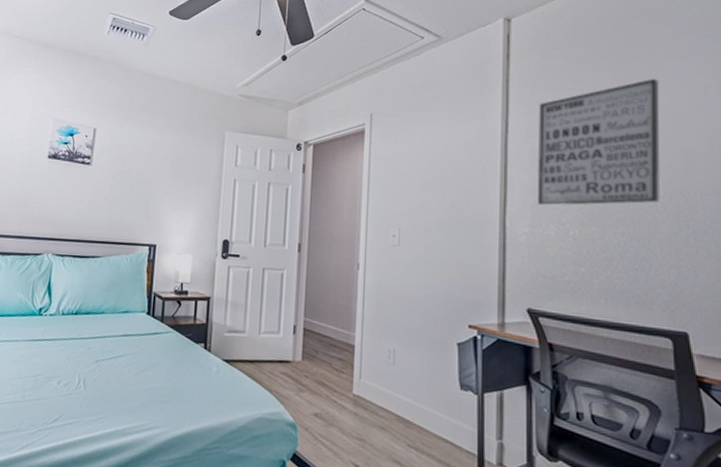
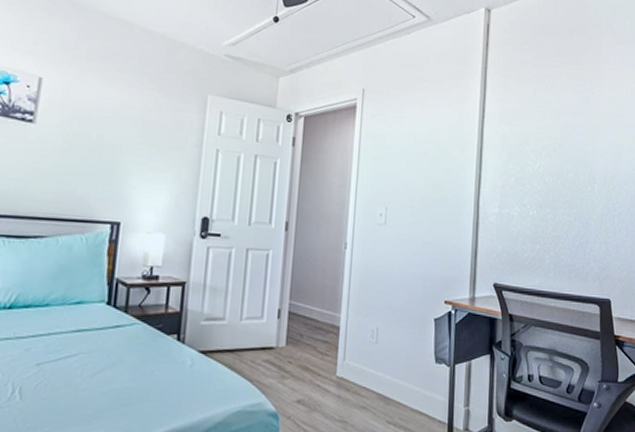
wall art: present [538,79,660,206] -> none [506,79,600,189]

